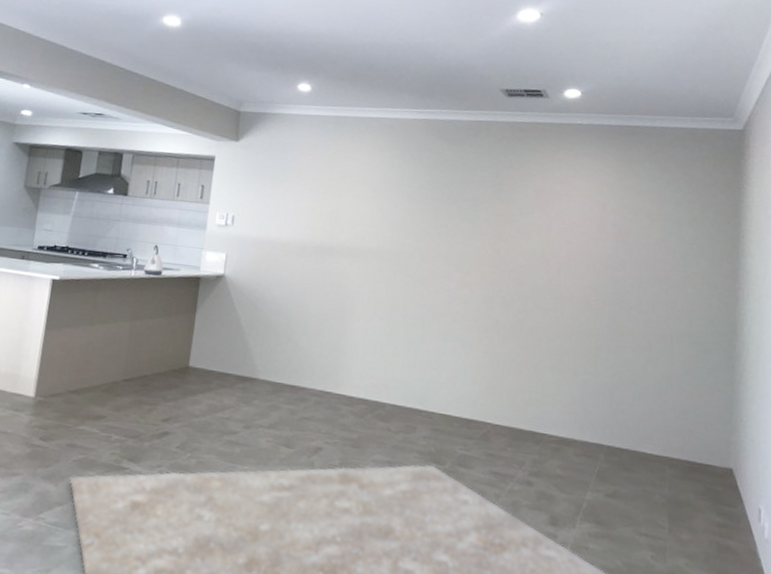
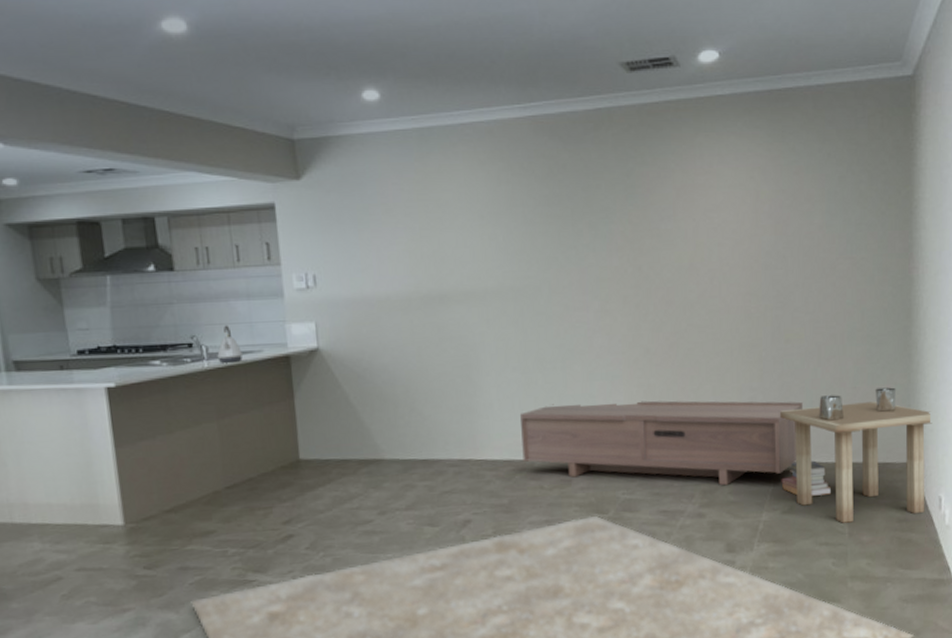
tv stand: none [376,355,633,459] -> present [519,400,804,486]
books: none [607,447,654,486] -> present [781,460,831,496]
side table: none [609,390,754,522] -> present [779,387,933,523]

